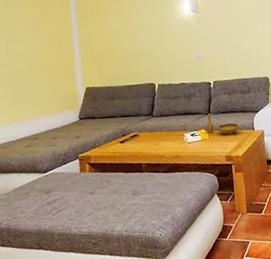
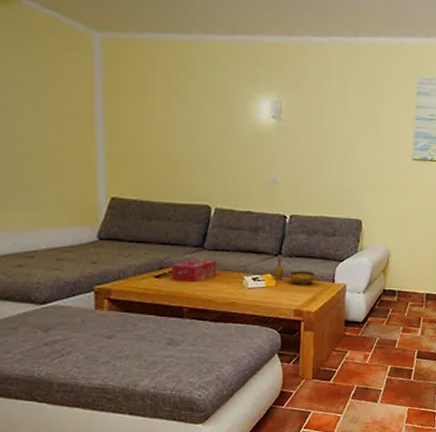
tissue box: none [130,123,163,144] -> present [170,259,216,283]

